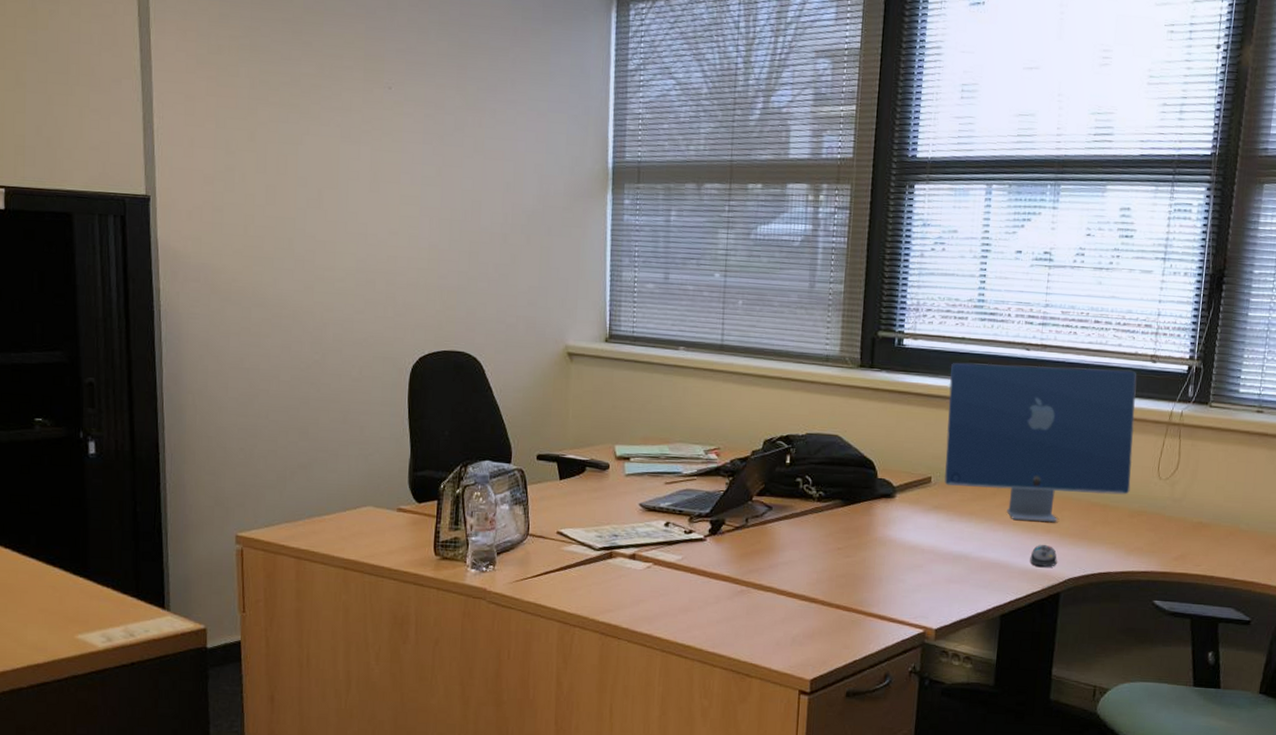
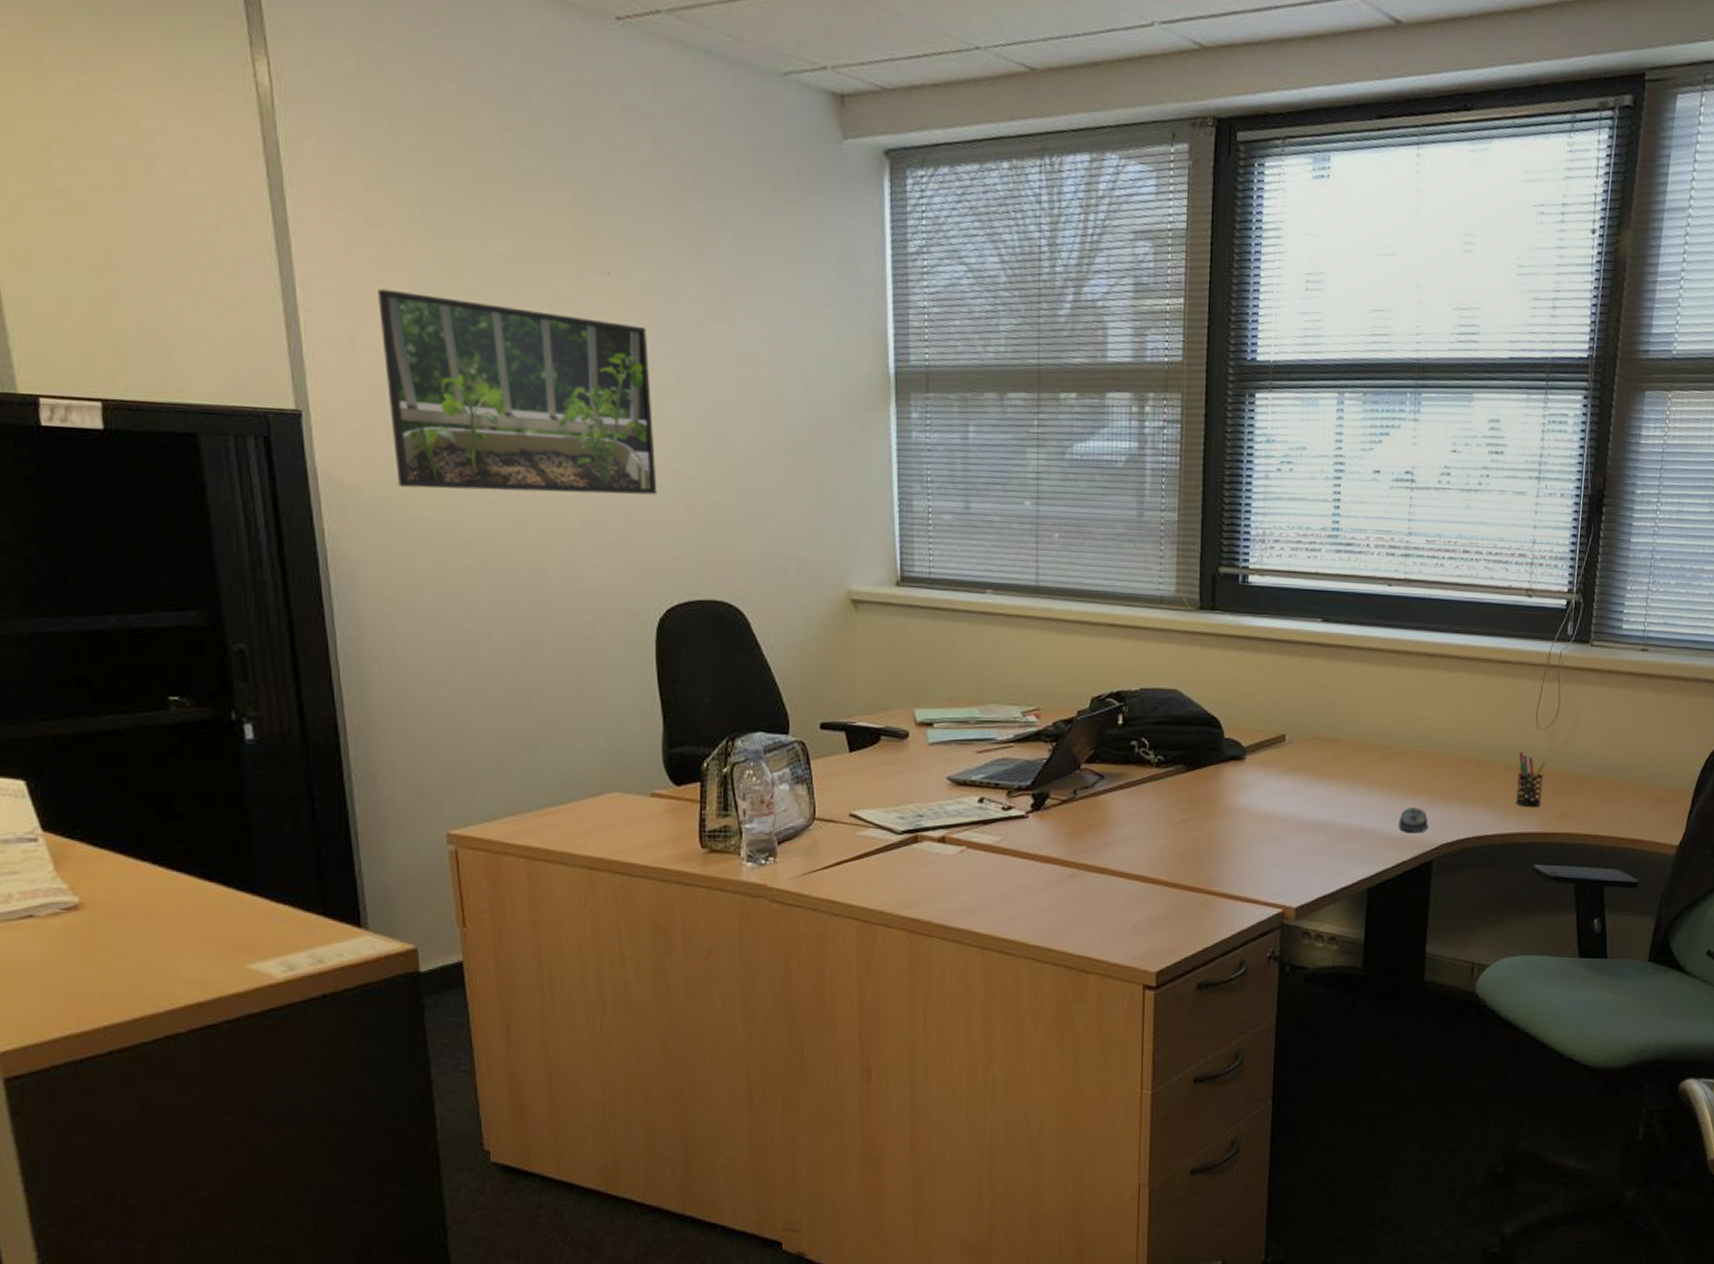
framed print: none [213,101,418,265] -> present [378,288,658,495]
computer monitor: present [944,362,1137,523] -> none [1300,601,1511,782]
pen holder: none [1138,498,1167,549] -> present [1516,751,1547,807]

